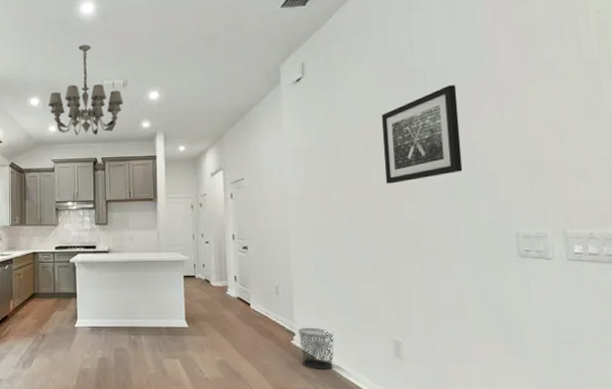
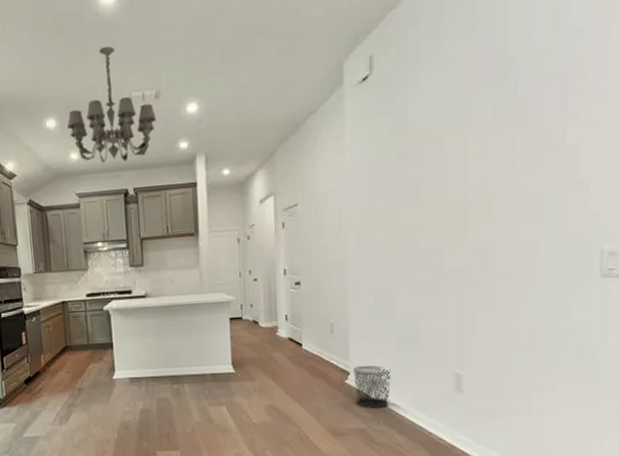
wall art: present [381,85,463,184] -> none [459,75,553,201]

